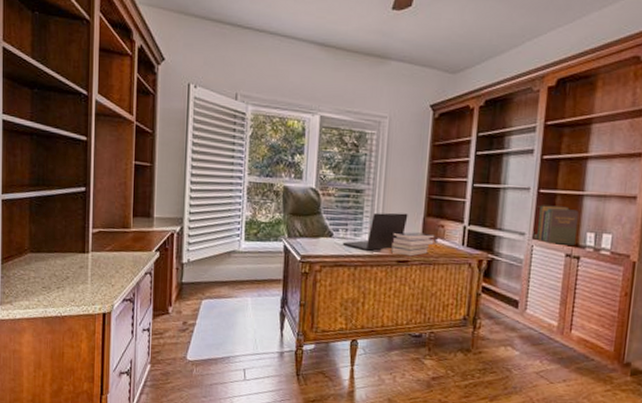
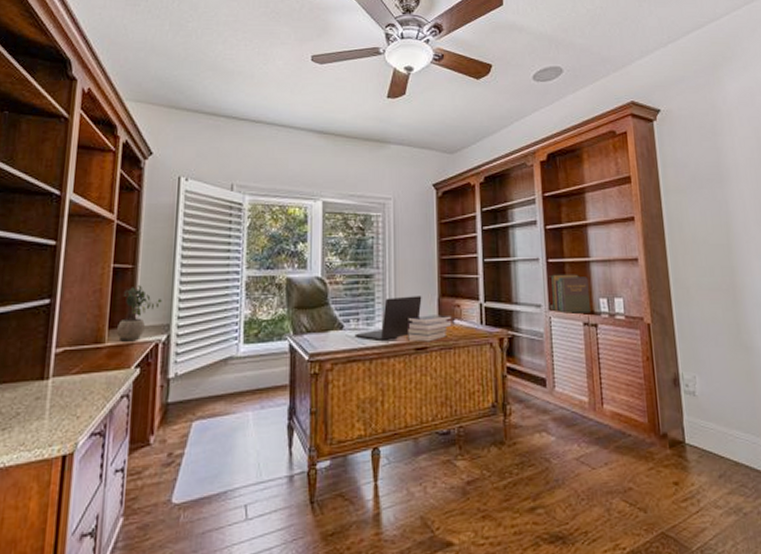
potted plant: none [139,182,176,230] -> present [116,285,162,342]

